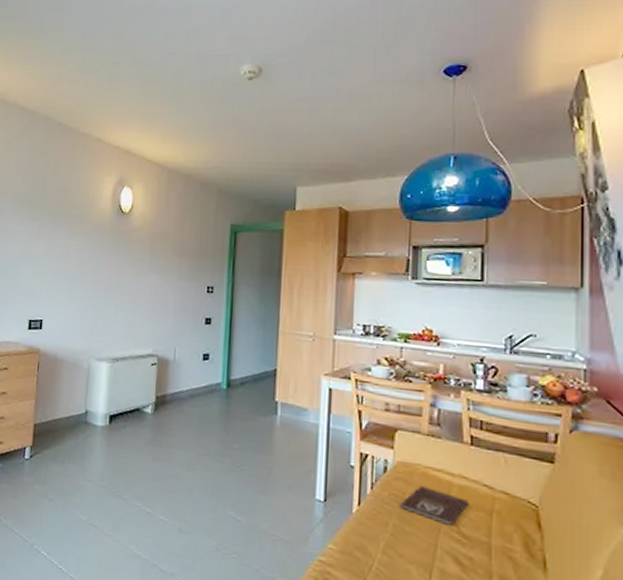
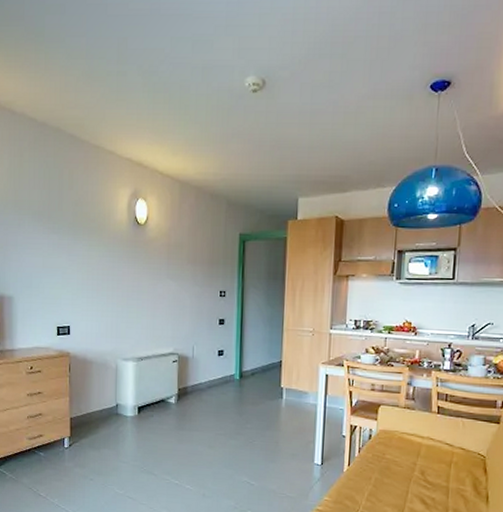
book: present [400,486,469,526] -> none [381,448,434,476]

